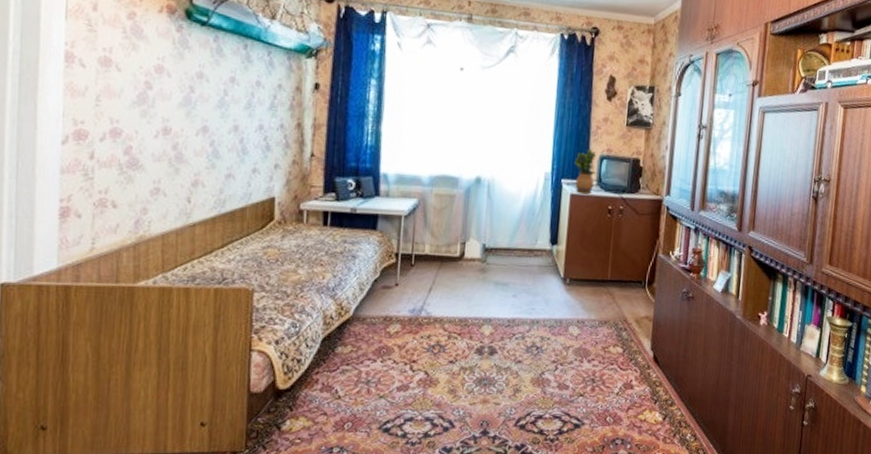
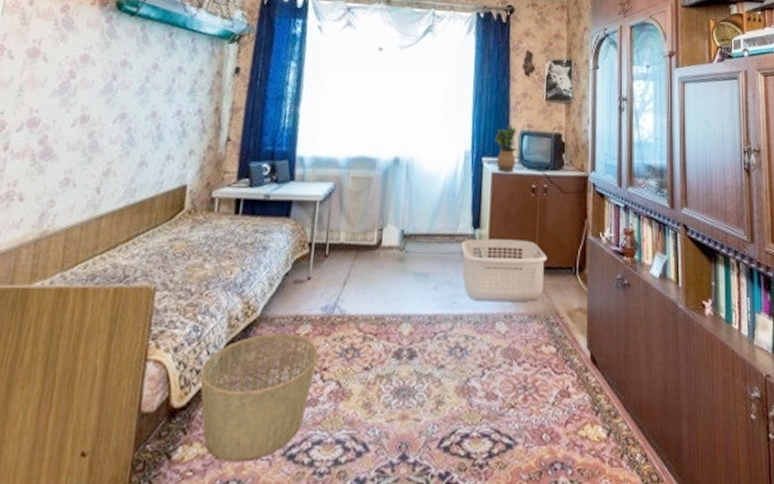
basket: none [300,330,407,434] -> present [199,333,318,463]
clothes hamper: none [539,253,619,310] -> present [461,238,547,303]

